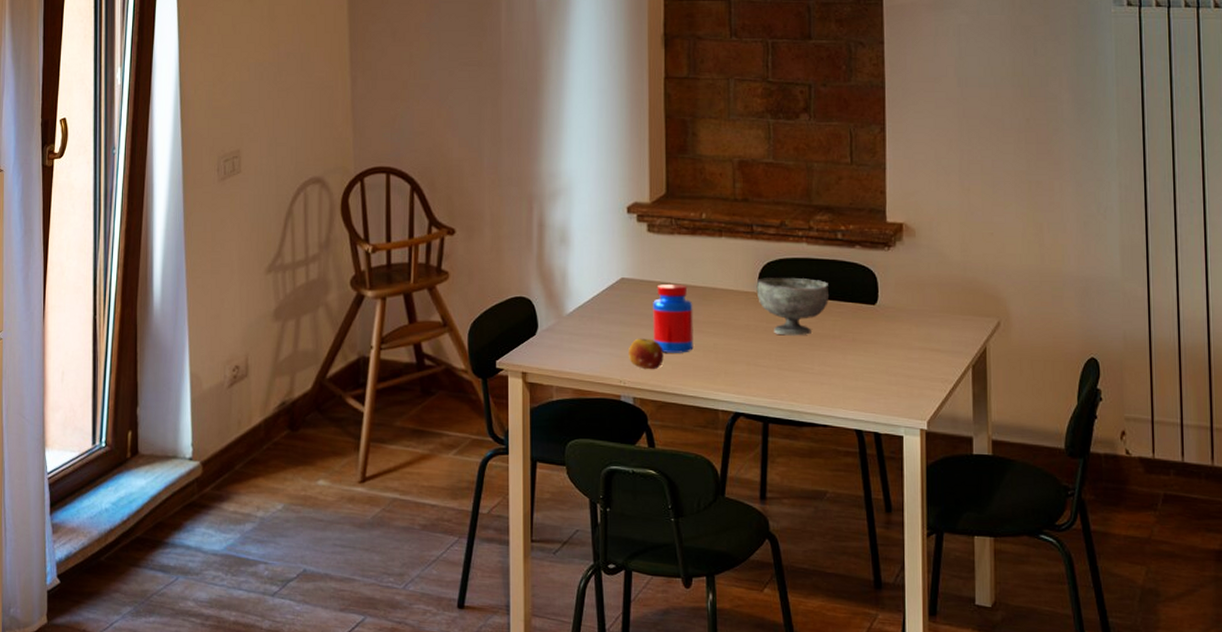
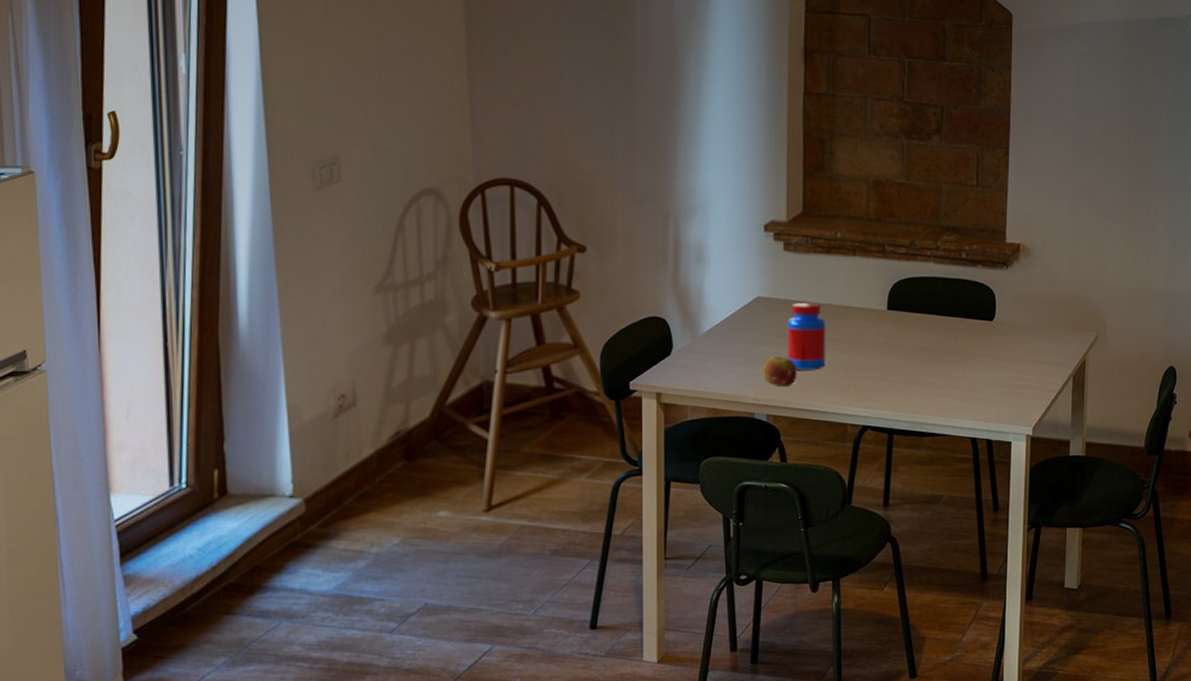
bowl: present [757,277,830,336] -> none [887,295,953,352]

